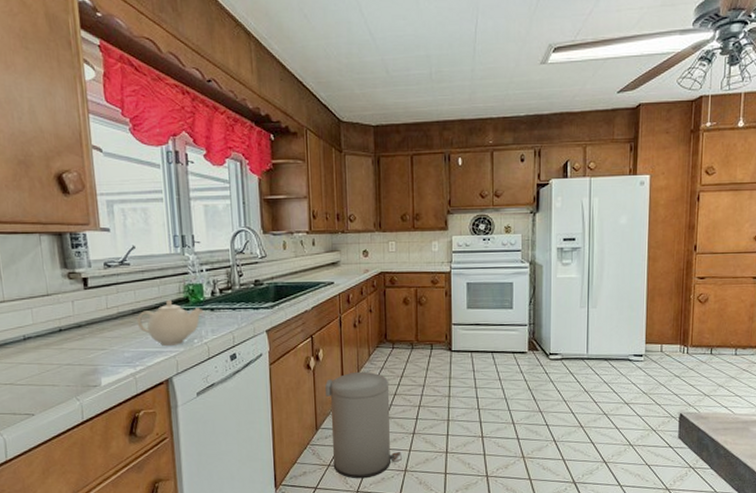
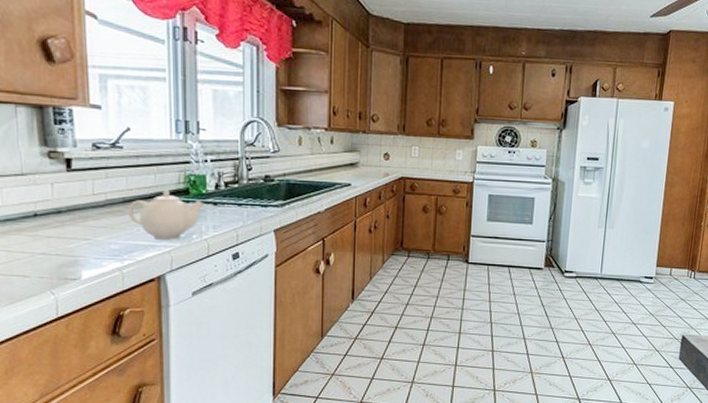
pedal bin: present [325,371,402,479] -> none [334,279,410,389]

